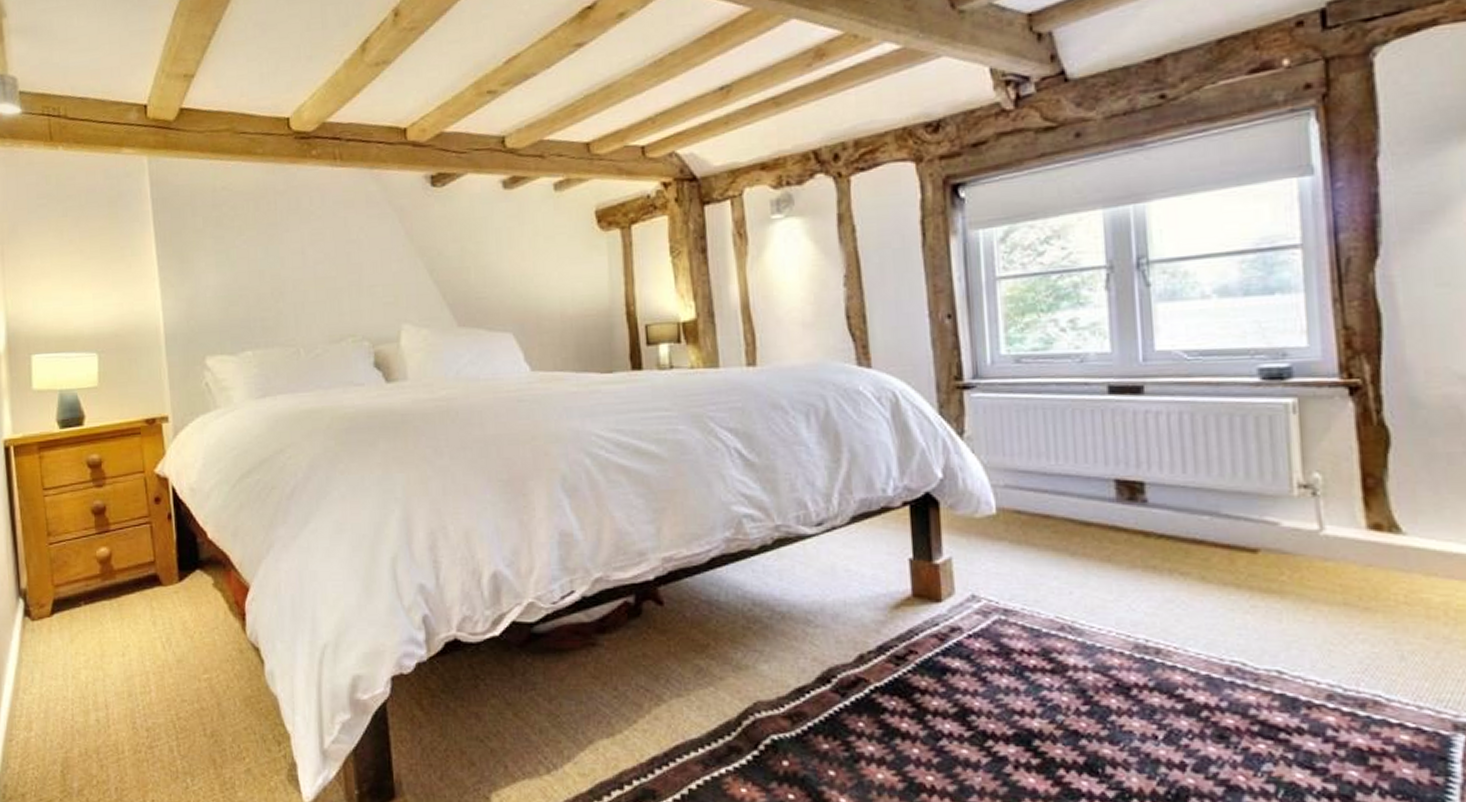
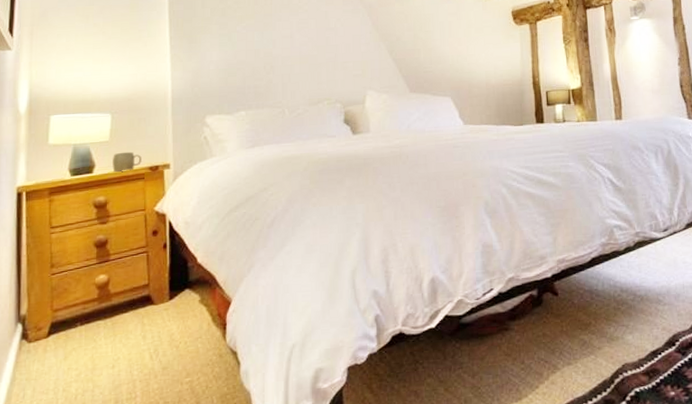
mug: none [103,400,136,426] -> present [112,151,142,173]

